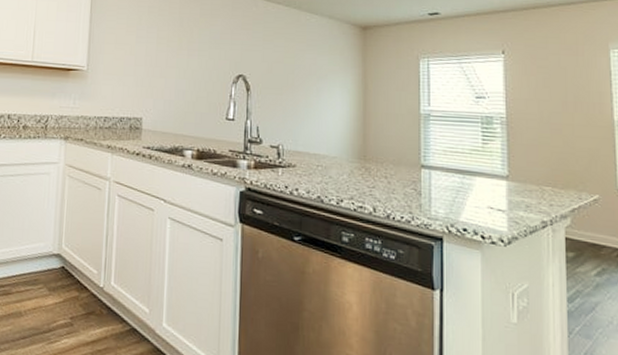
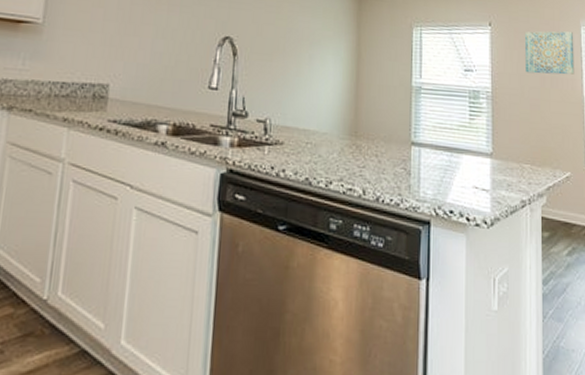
wall art: none [542,55,603,99] -> present [524,31,575,75]

